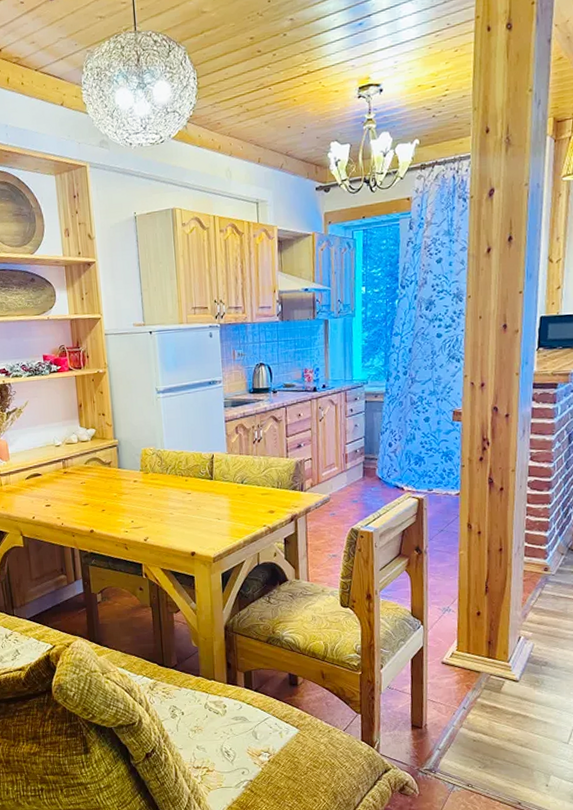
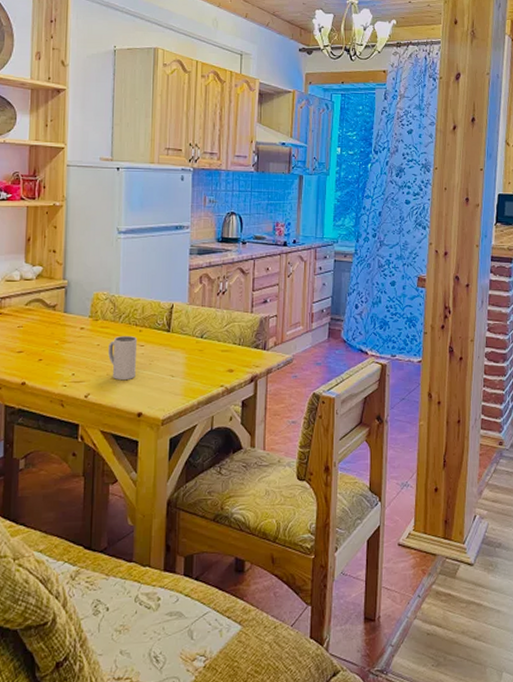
mug: none [160,485,186,525] -> present [108,336,138,381]

